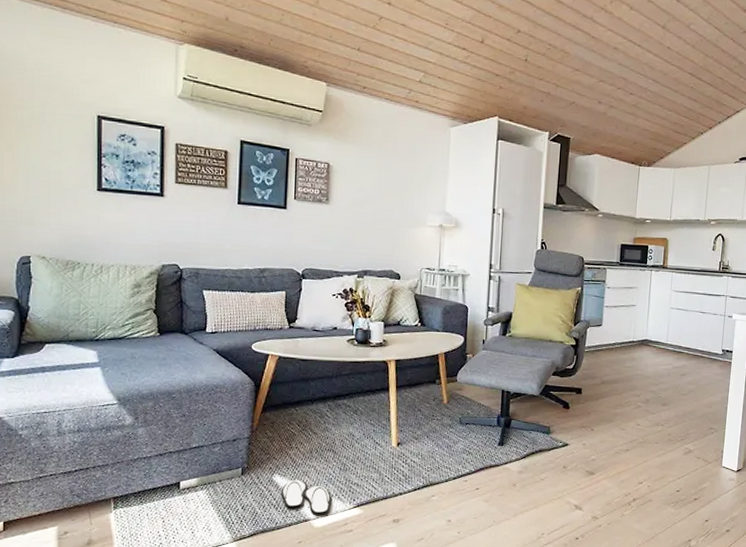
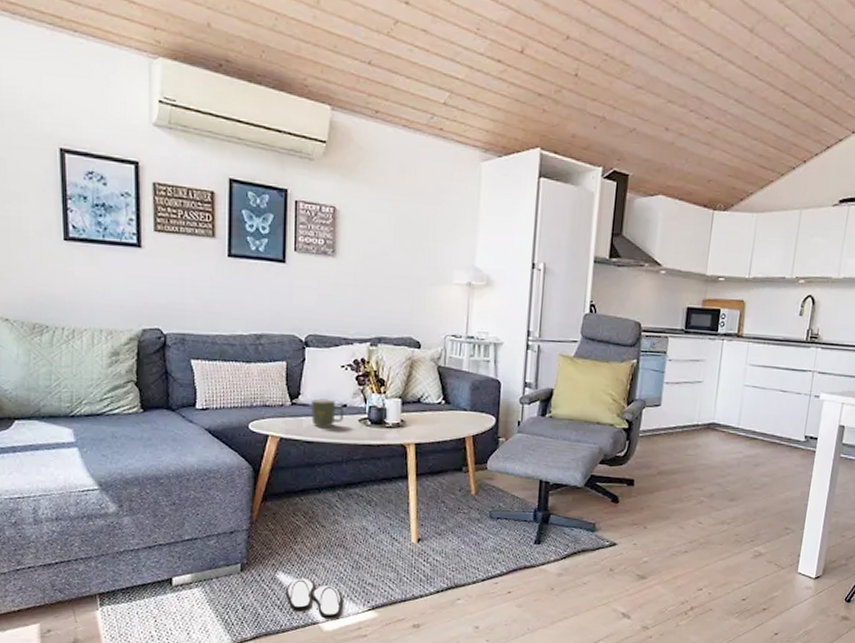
mug: none [306,322,334,347] -> present [311,398,343,427]

